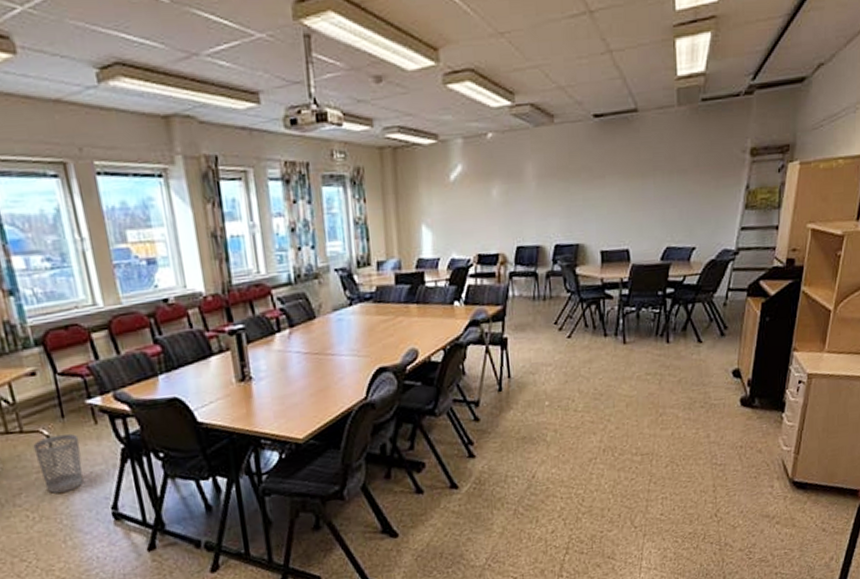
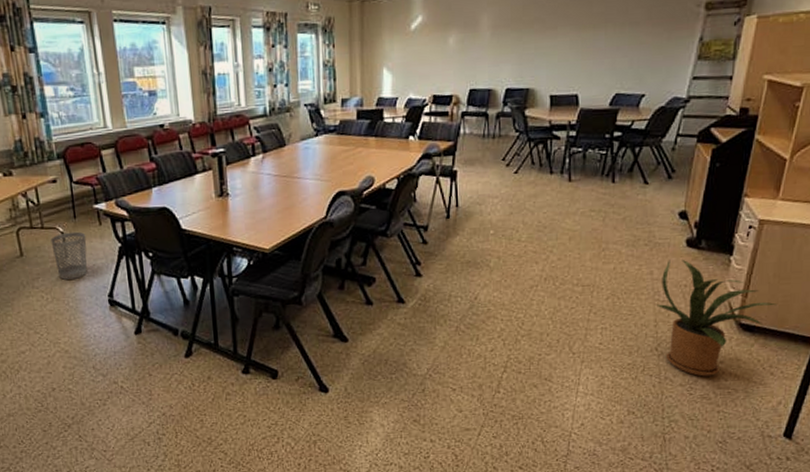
house plant: none [715,419,827,539] -> present [657,259,777,377]

